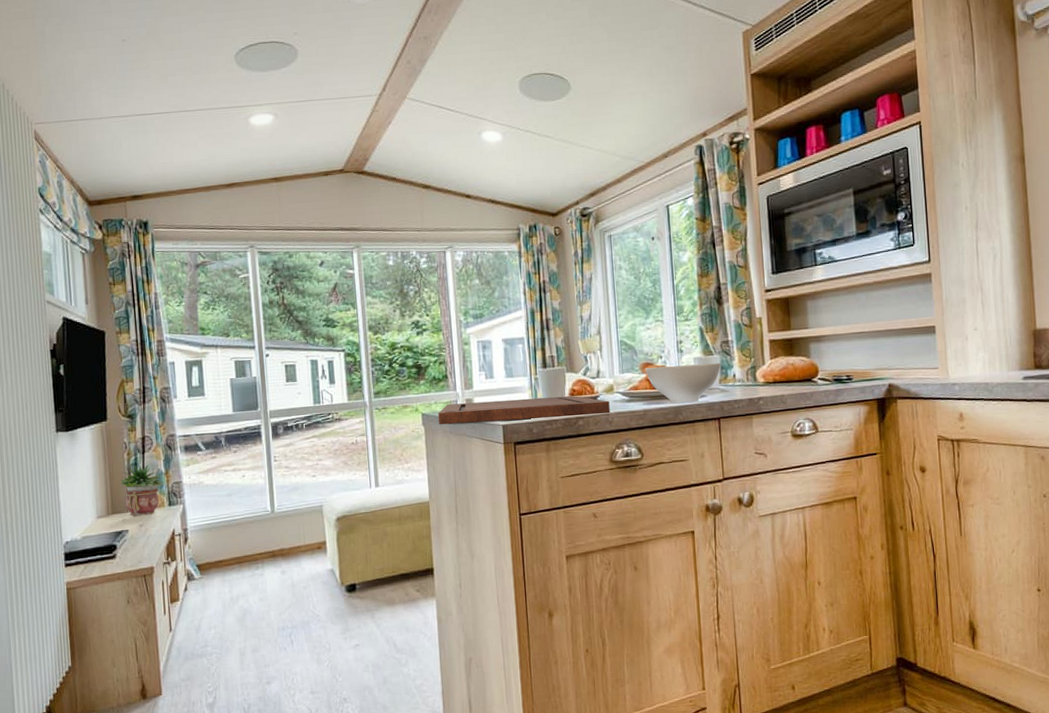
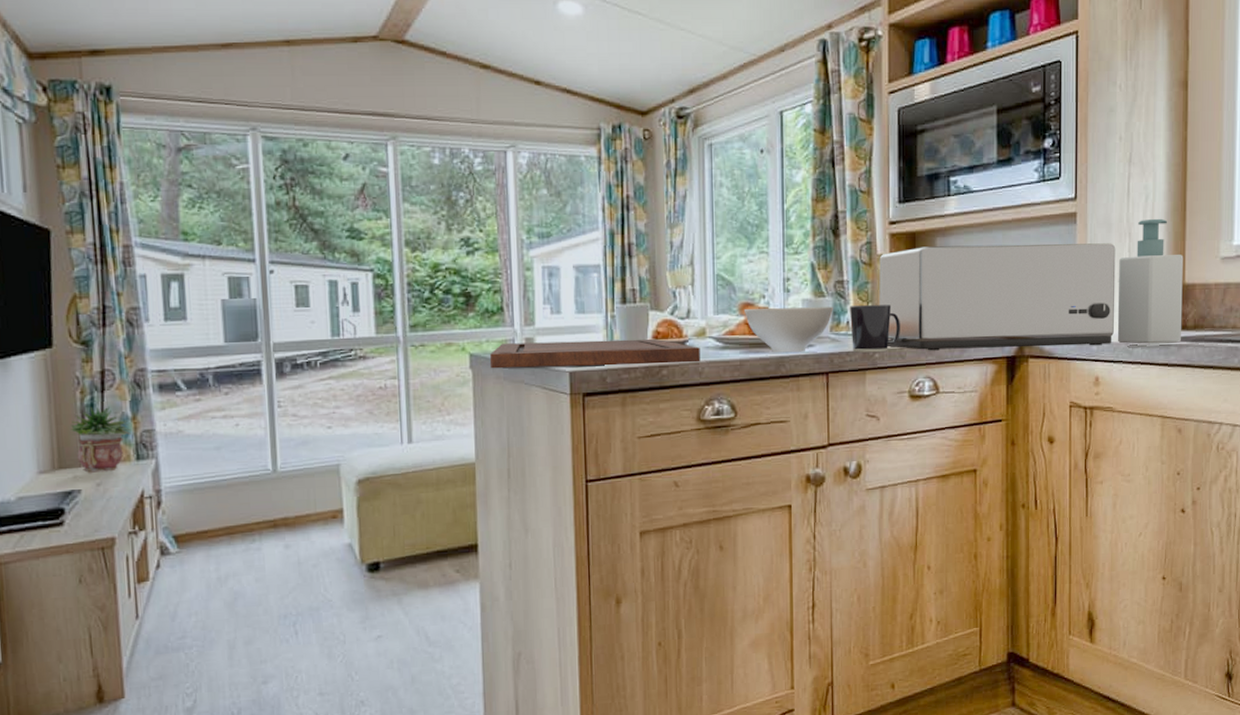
mug: none [734,359,781,401] -> present [849,305,900,354]
toaster: none [758,297,974,397] -> present [879,243,1116,351]
soap bottle: none [973,274,1038,384] -> present [1117,218,1183,344]

